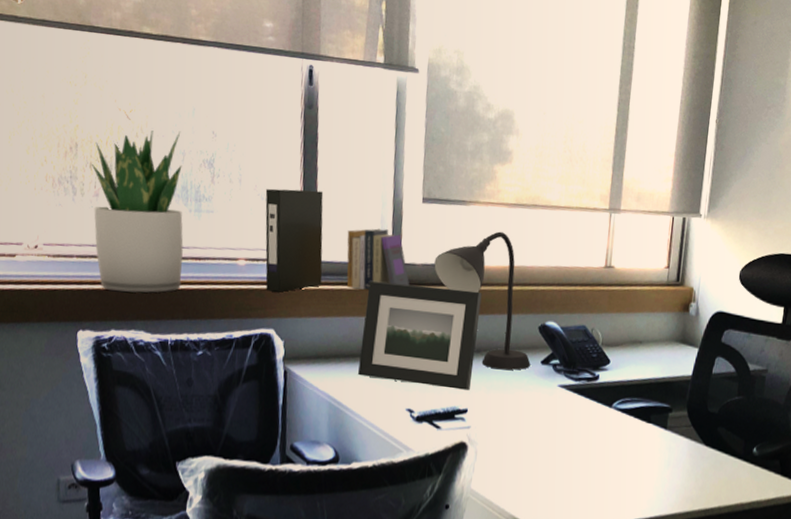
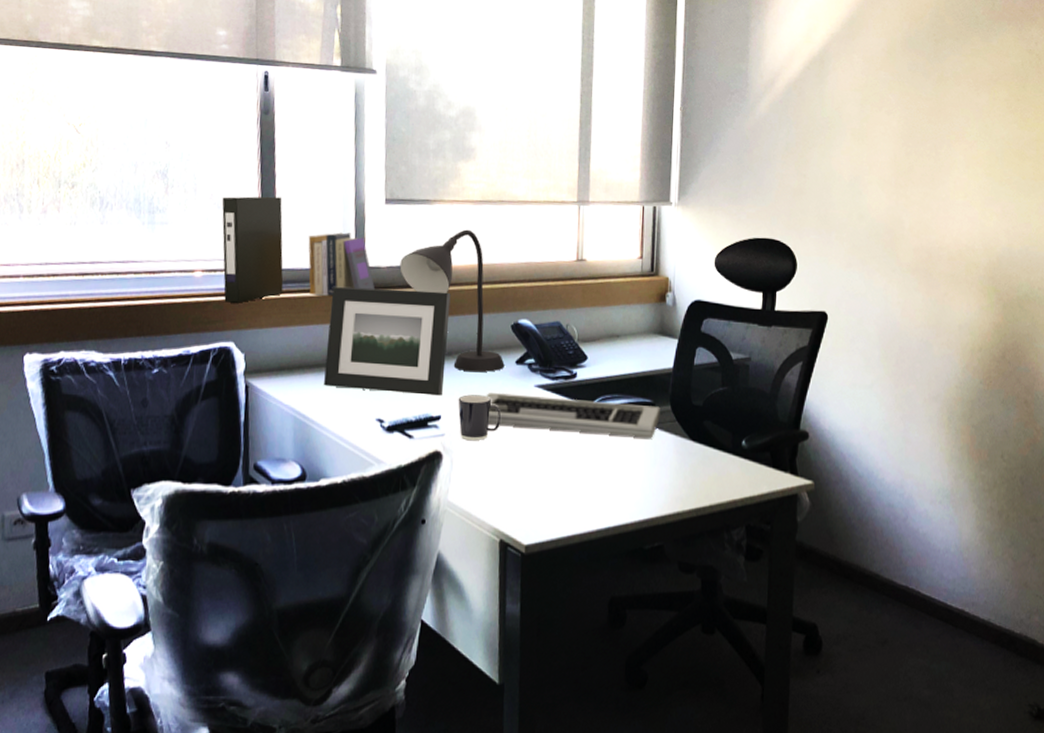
planter: present [91,130,184,293] -> none [39,143,137,312]
mug: none [484,390,525,435] -> present [458,394,502,441]
computer keyboard: none [511,390,677,441] -> present [486,392,660,439]

